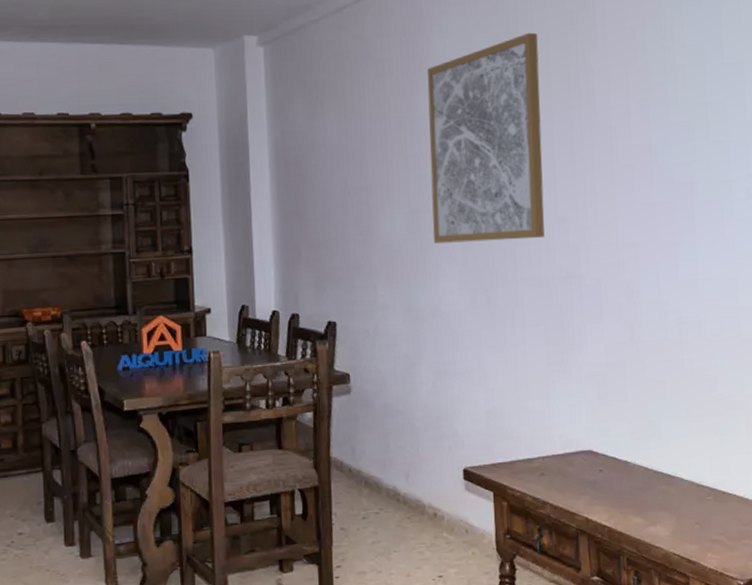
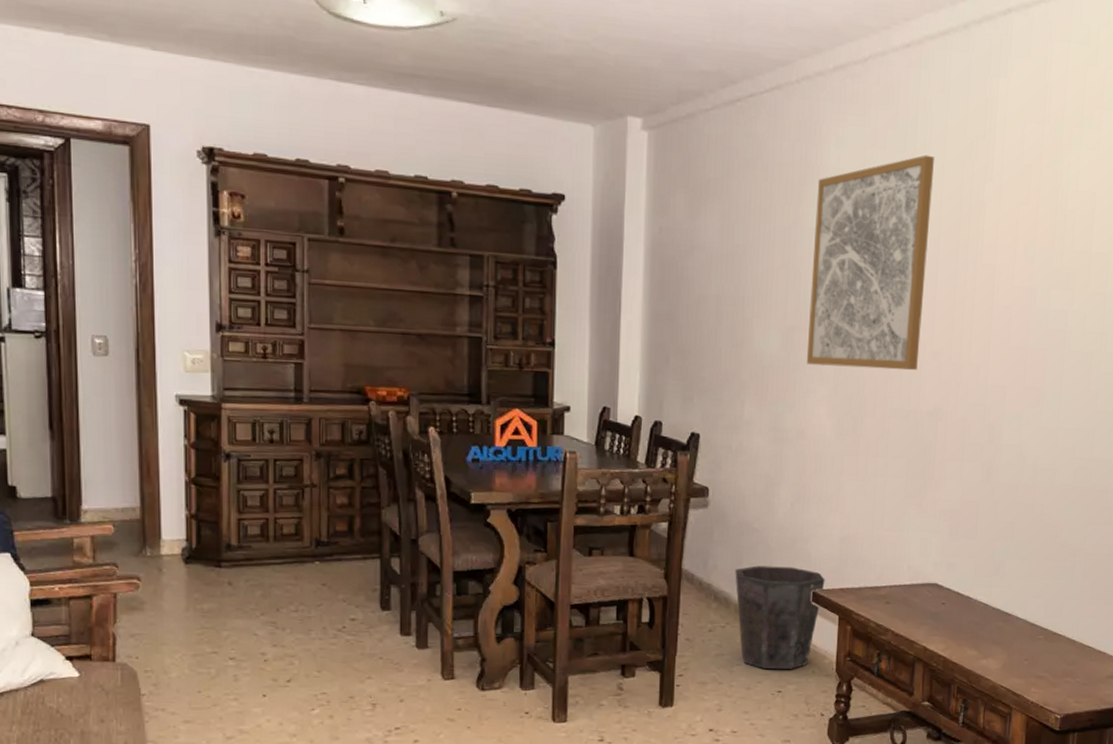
waste bin: none [383,446,476,553] -> present [735,565,825,669]

